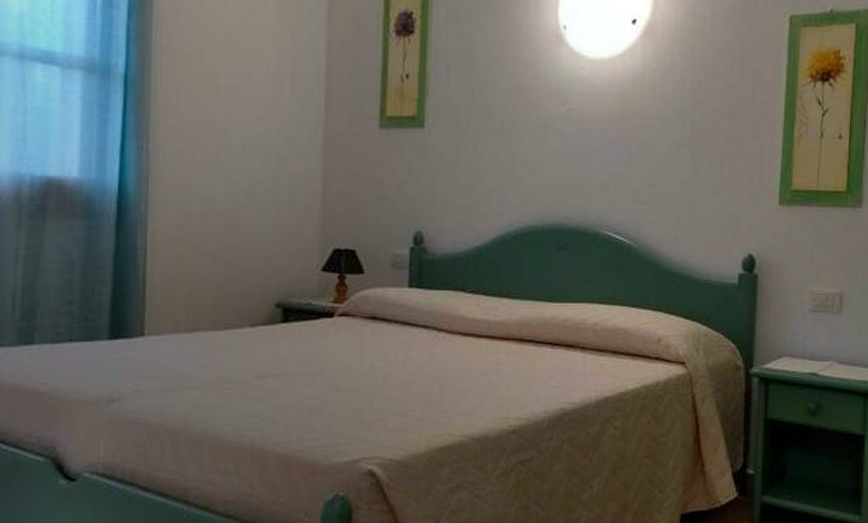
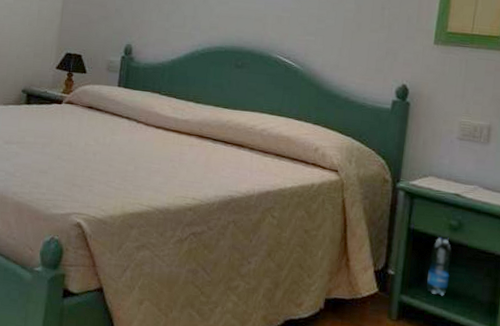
bottle: none [788,423,812,490] -> present [426,236,452,296]

